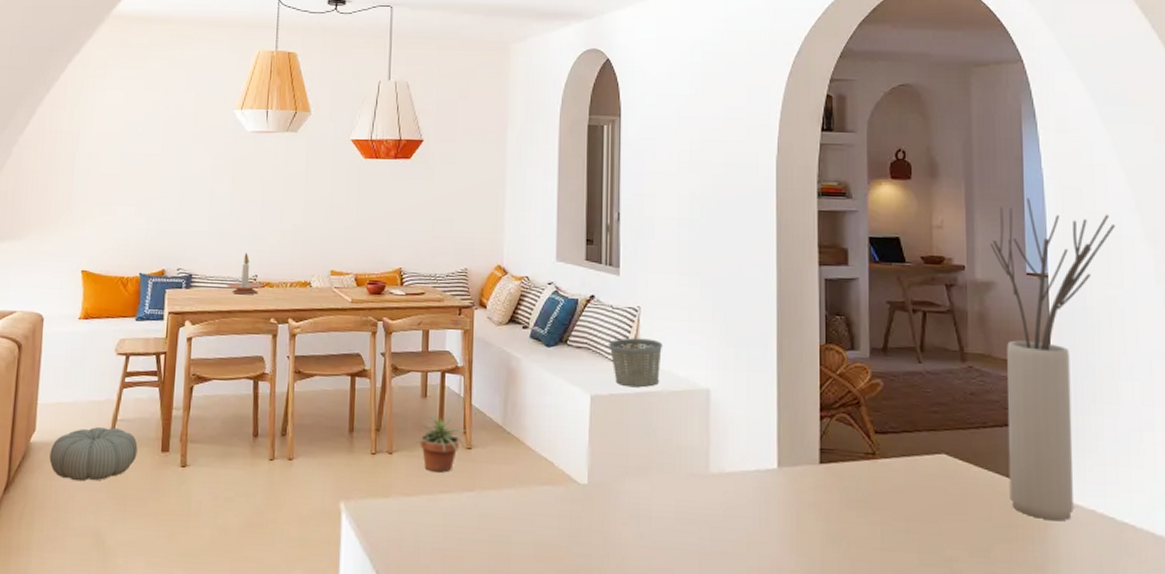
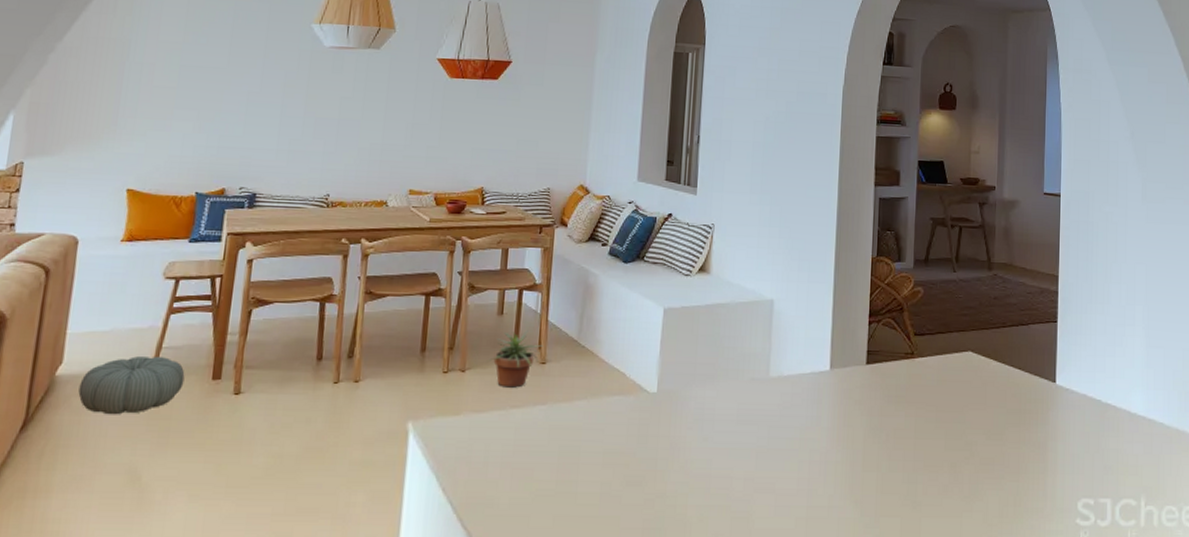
candle holder: present [227,252,264,295] -> none [295,171,336,215]
basket: present [609,337,663,388] -> none [683,253,734,300]
vase: present [990,198,1115,520] -> none [1017,128,1114,404]

